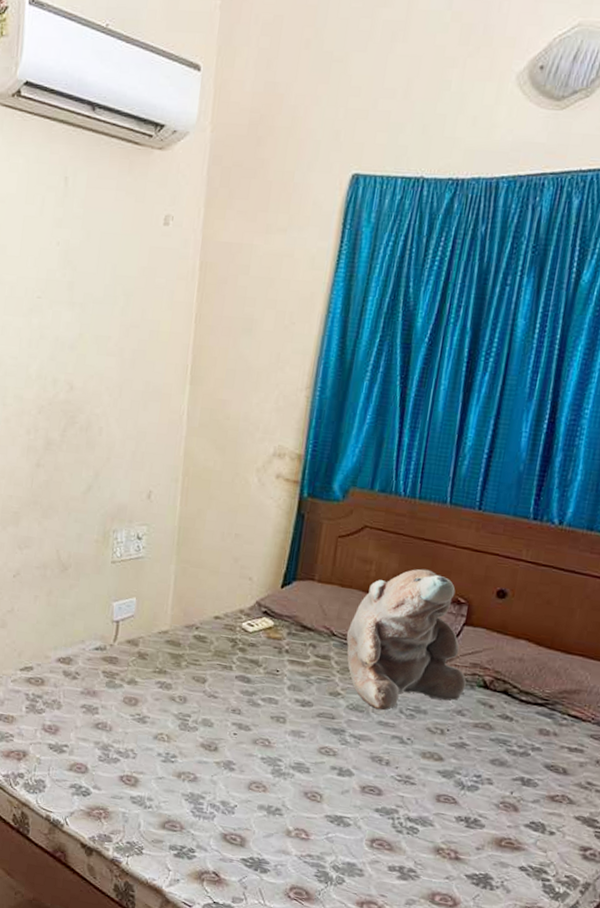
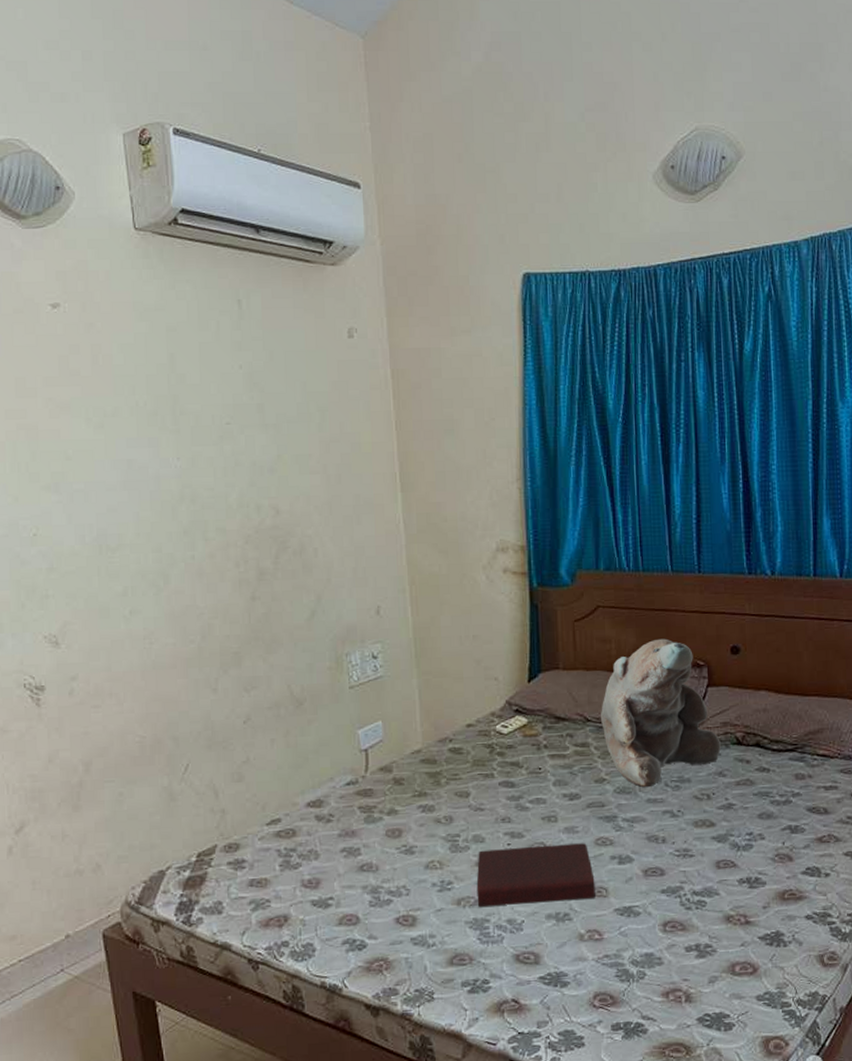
book: none [196,734,312,801] -> present [476,843,595,907]

